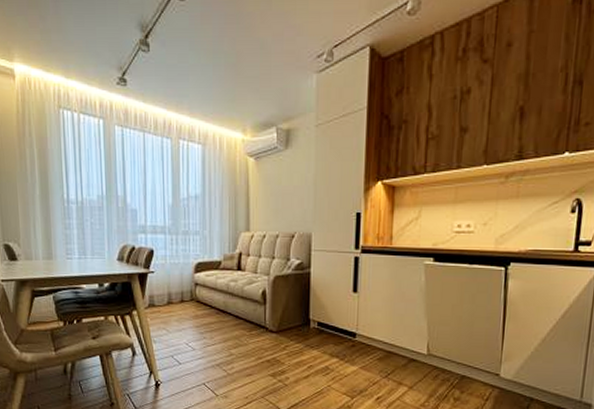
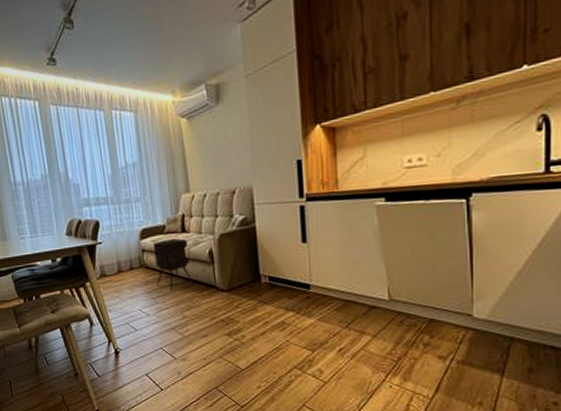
side table: none [206,275,244,327] -> present [153,238,194,291]

